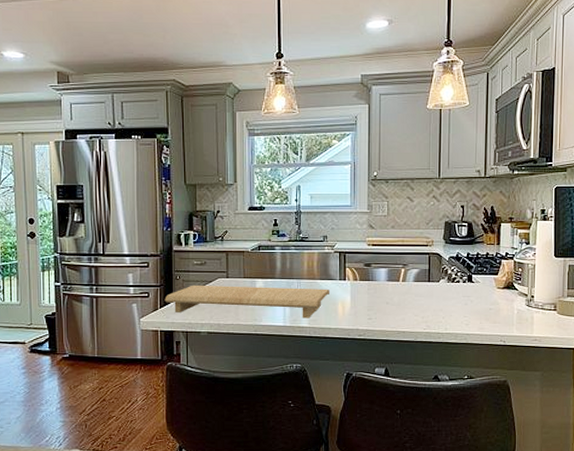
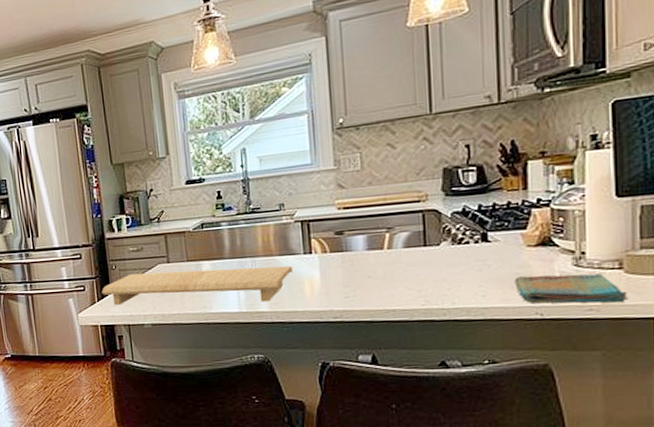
dish towel: none [488,311,558,336] -> present [515,273,628,304]

